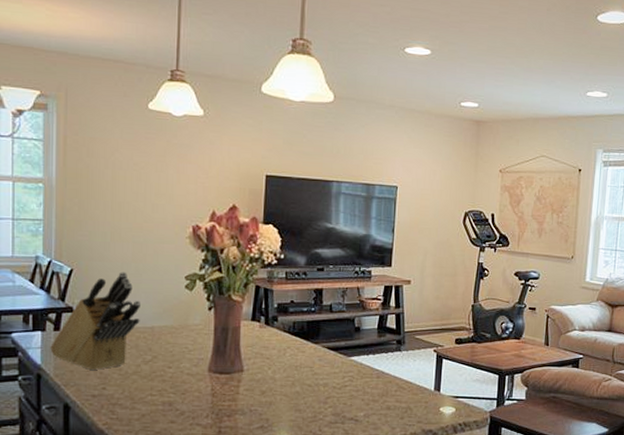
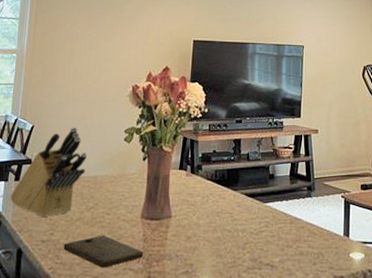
cutting board: none [119,389,212,423] -> present [63,235,144,268]

